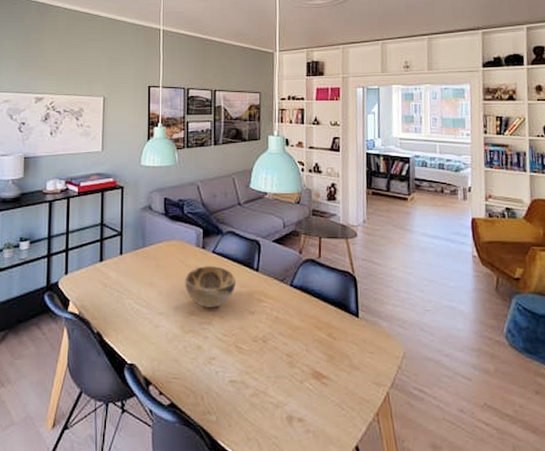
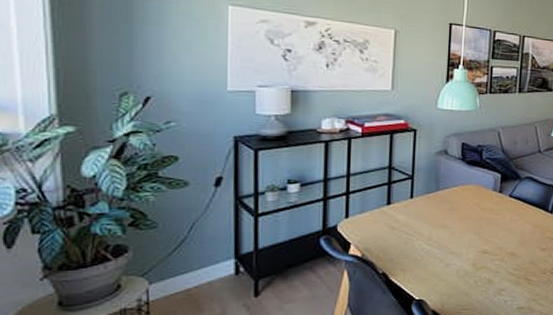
decorative bowl: present [185,266,237,307] -> none [479,209,531,246]

